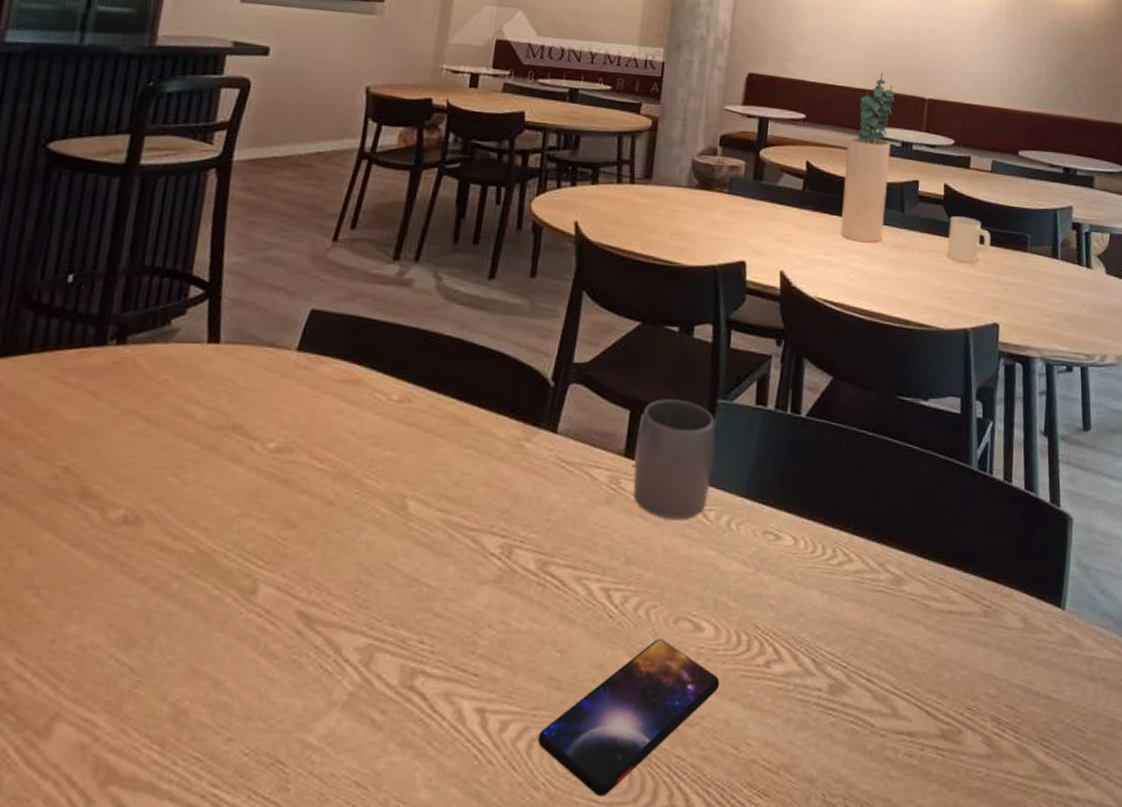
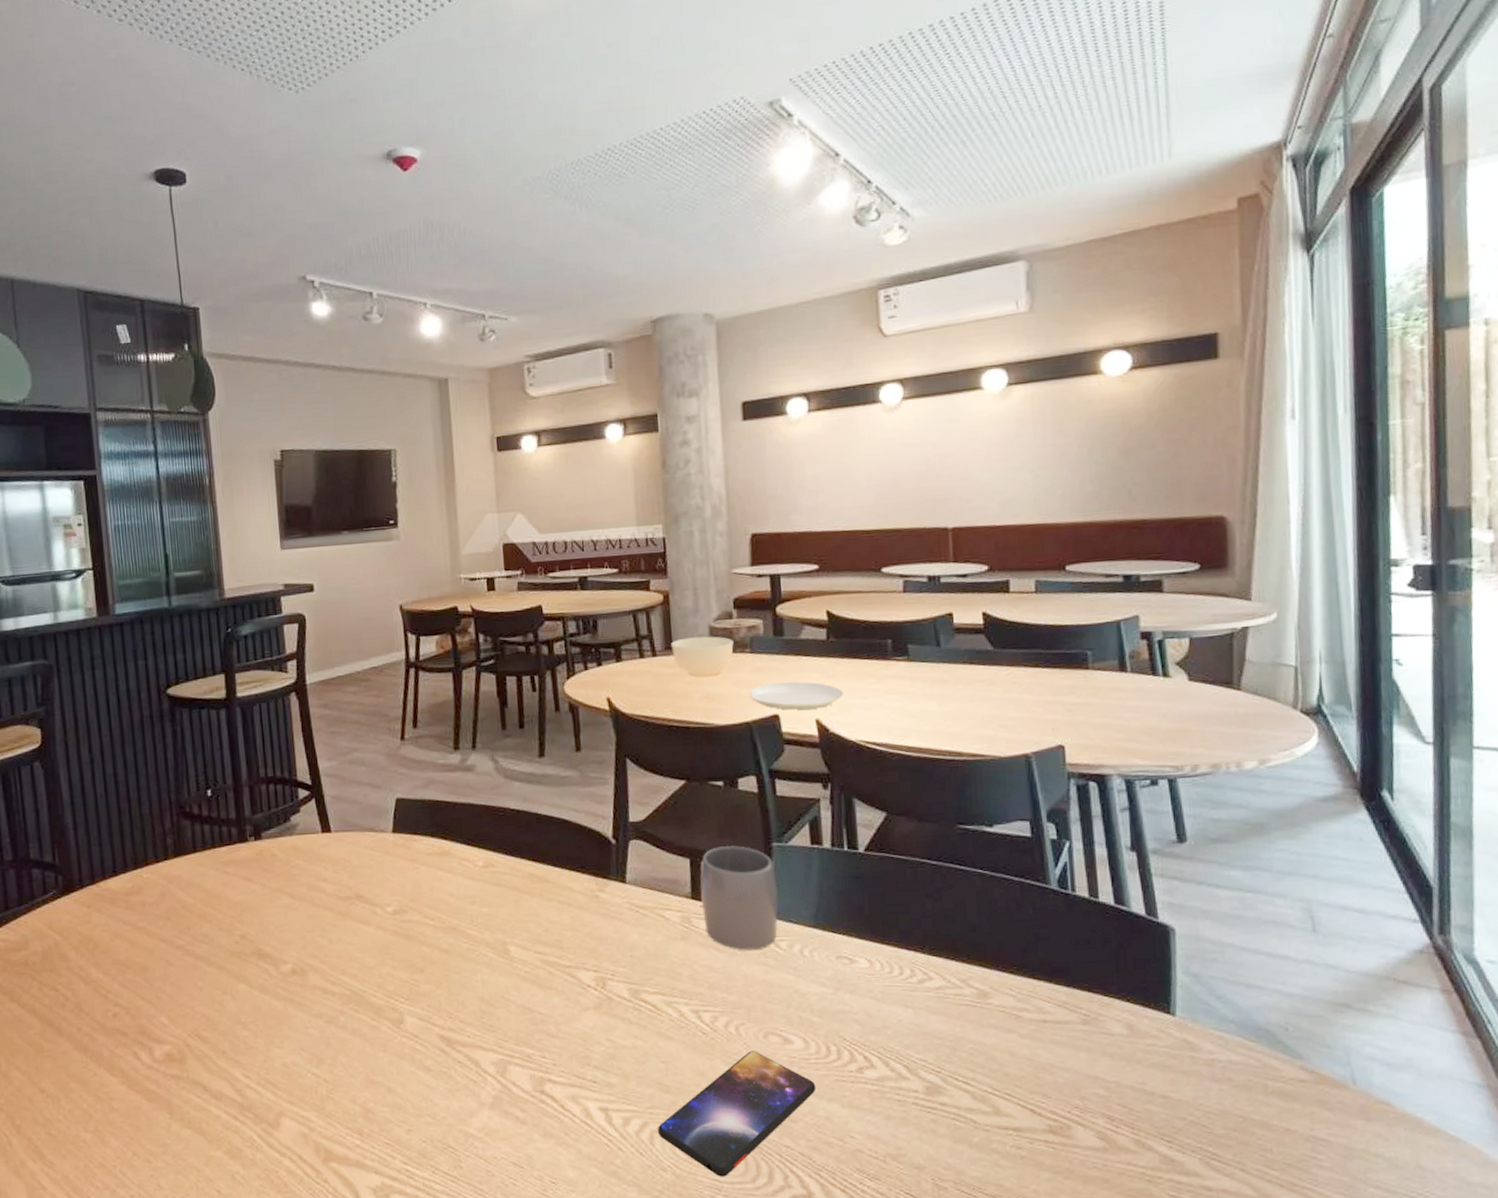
bowl: none [651,168,714,213] -> present [671,636,734,677]
plate: none [719,228,811,260] -> present [748,681,844,710]
vase: present [840,72,895,243] -> none [867,508,920,683]
cup: present [946,216,991,264] -> none [993,642,1045,690]

